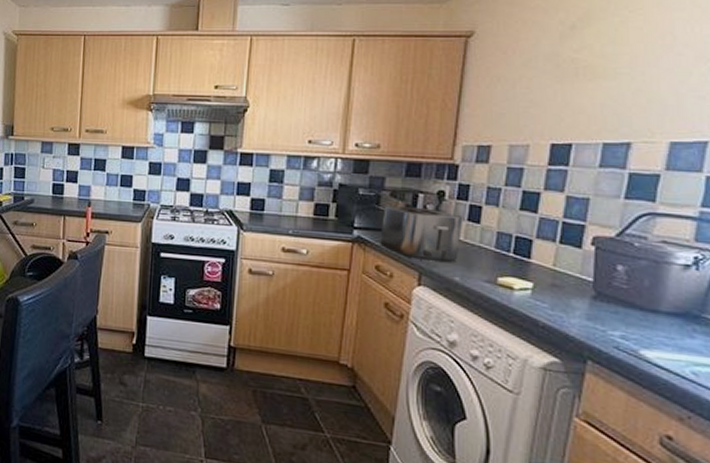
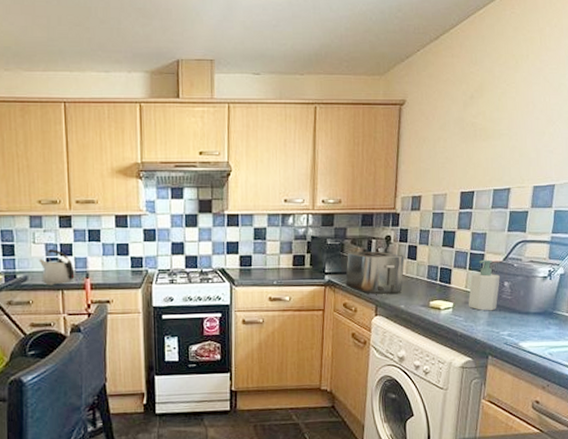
kettle: none [45,174,78,210] -> present [39,248,75,286]
soap bottle: none [556,232,610,301] -> present [468,259,500,311]

